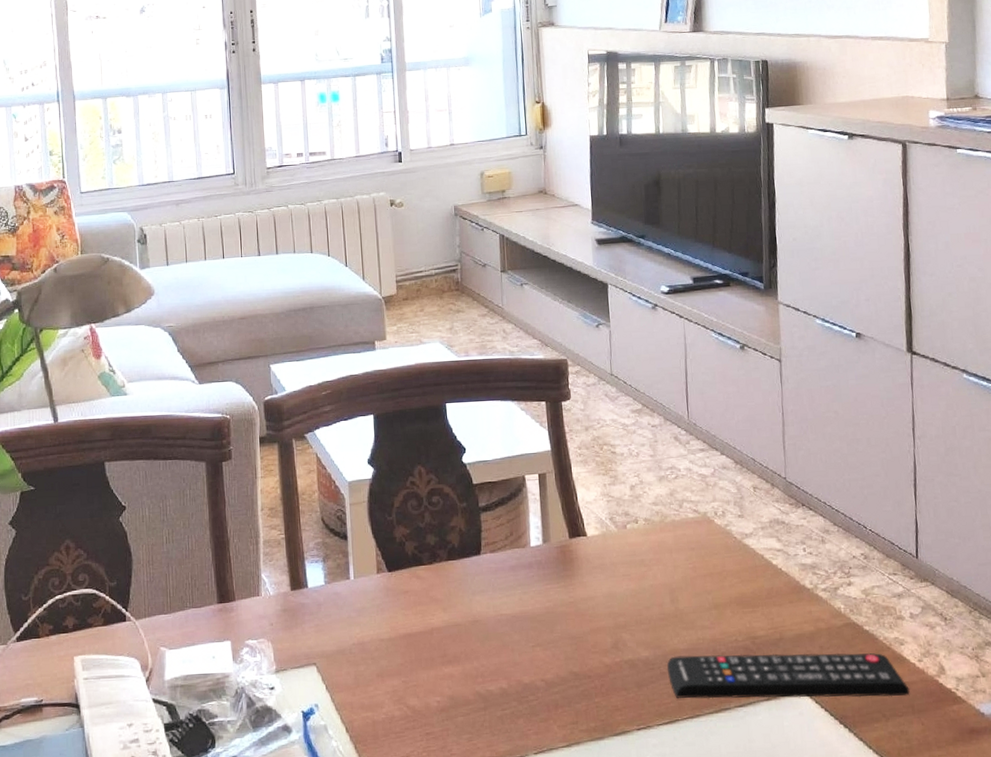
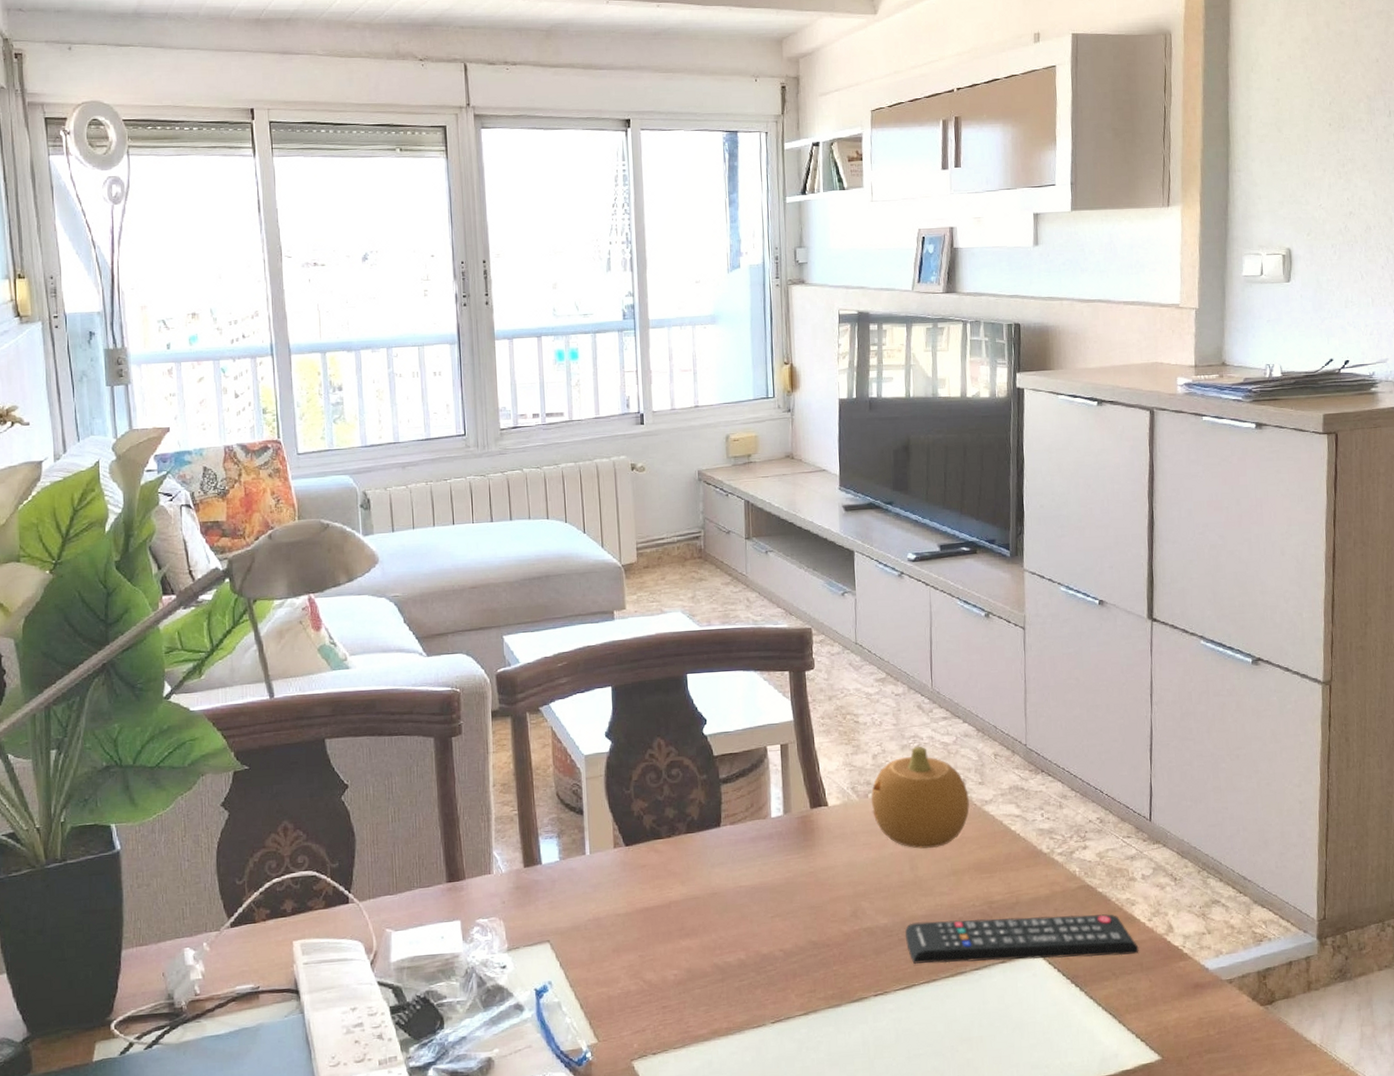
fruit: none [629,477,729,581] -> present [871,746,969,849]

